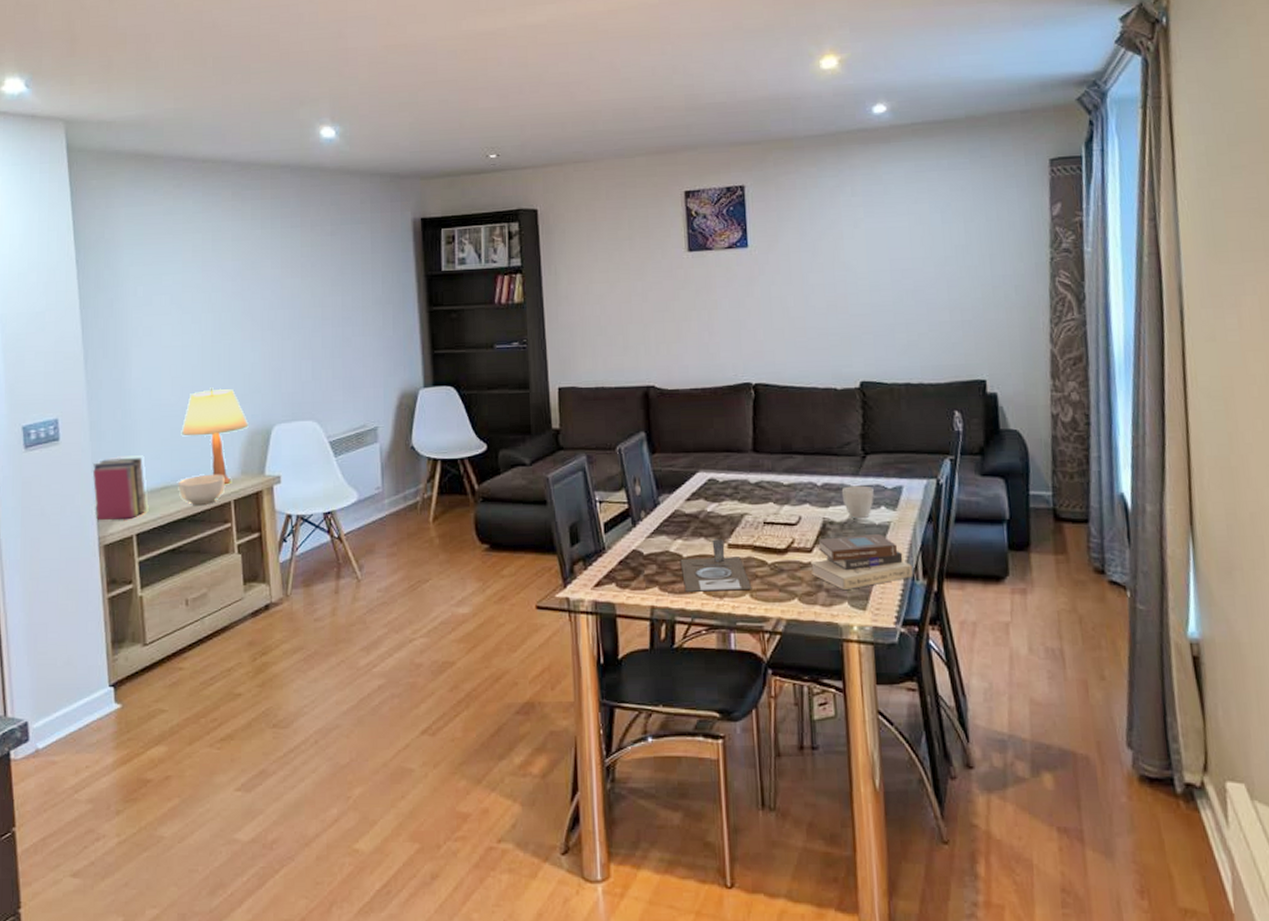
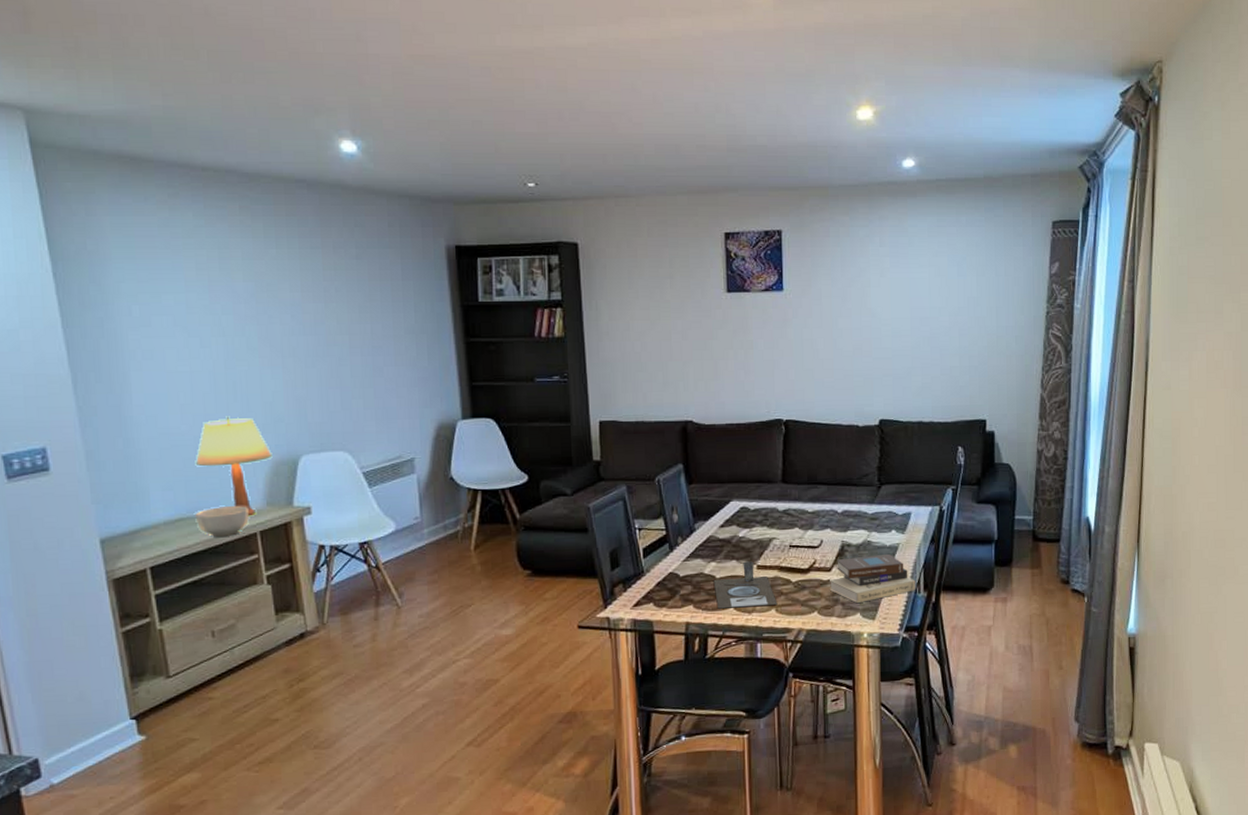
books: present [92,457,148,520] -> none [92,488,161,554]
cup: present [841,485,874,518] -> none [858,512,887,541]

